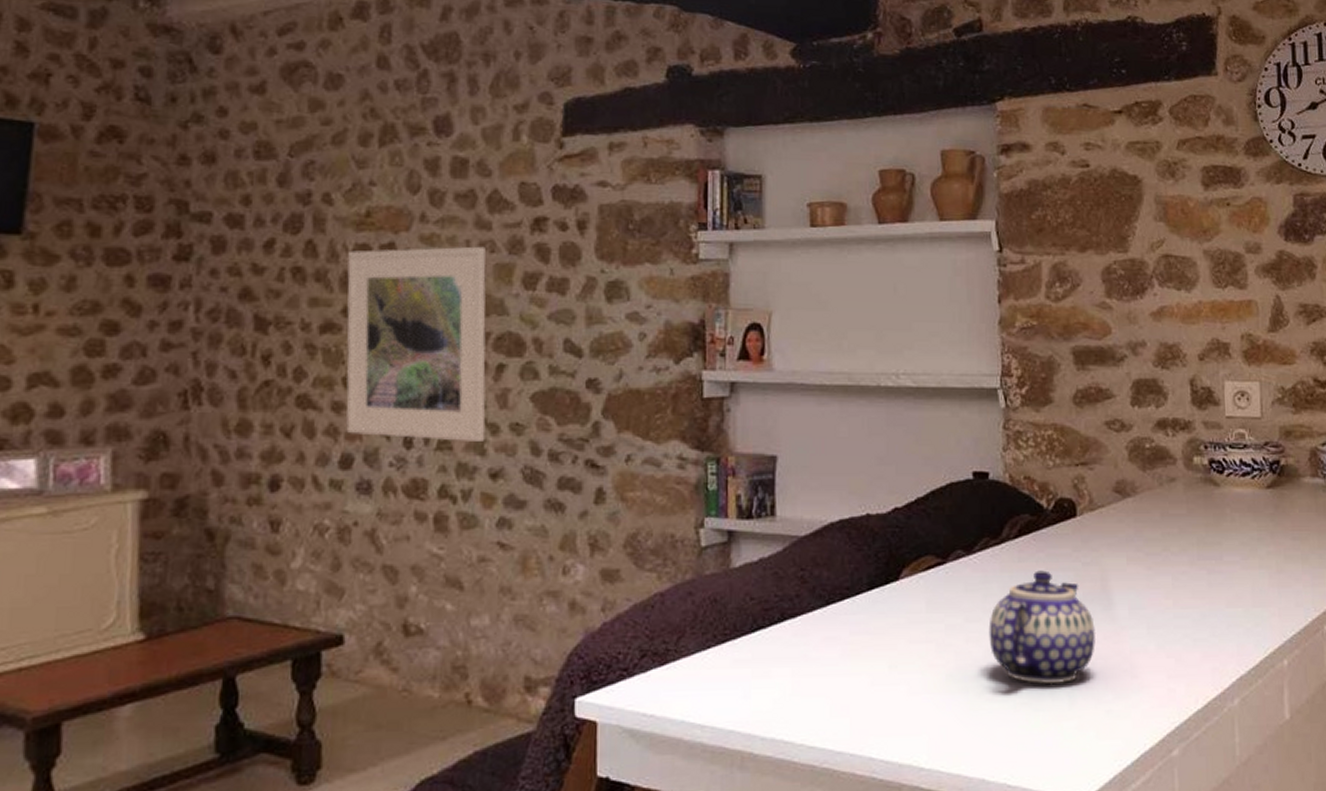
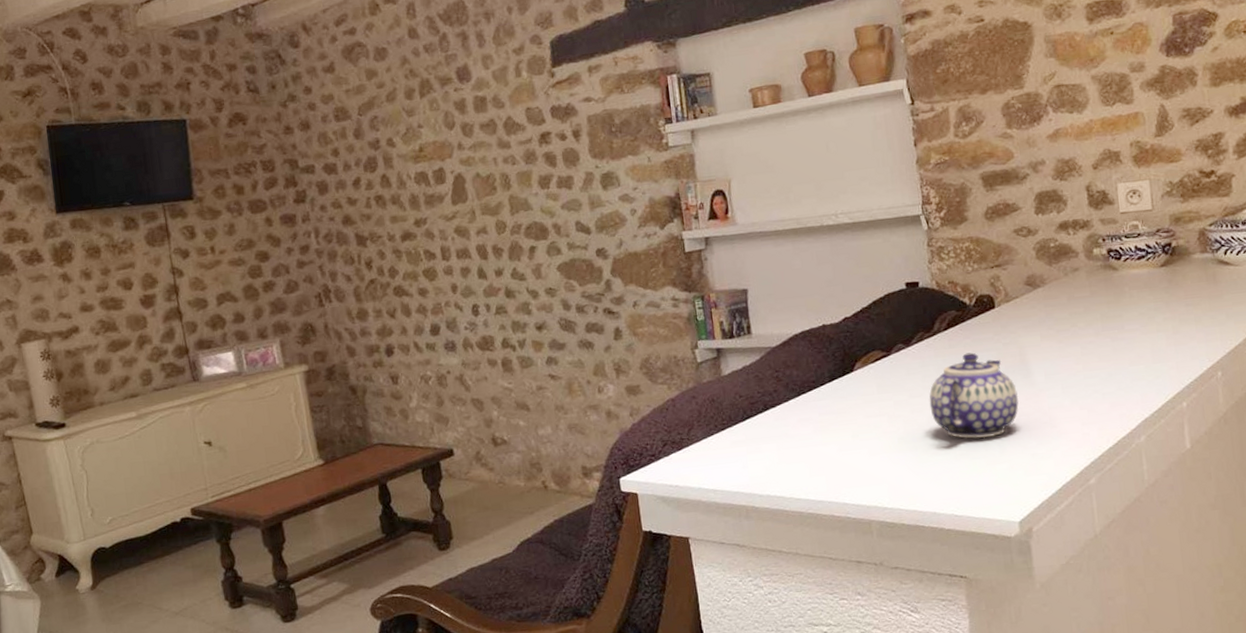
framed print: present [346,246,486,441] -> none [412,161,529,310]

